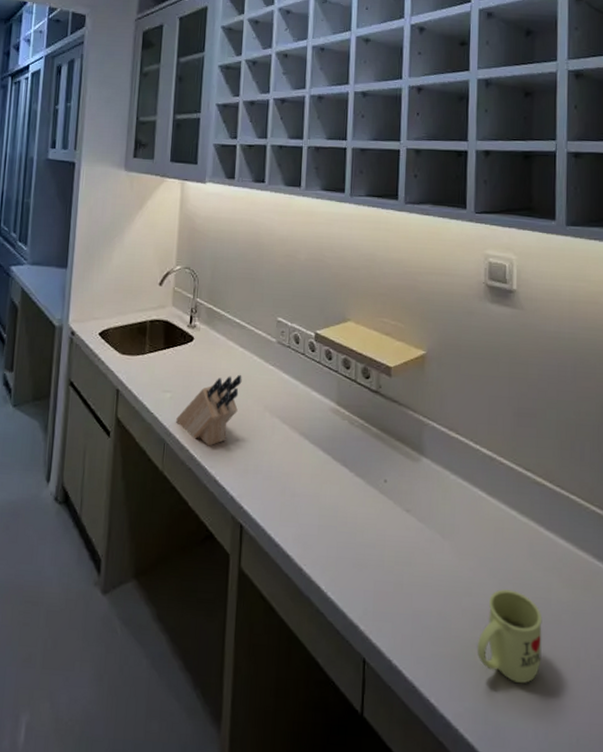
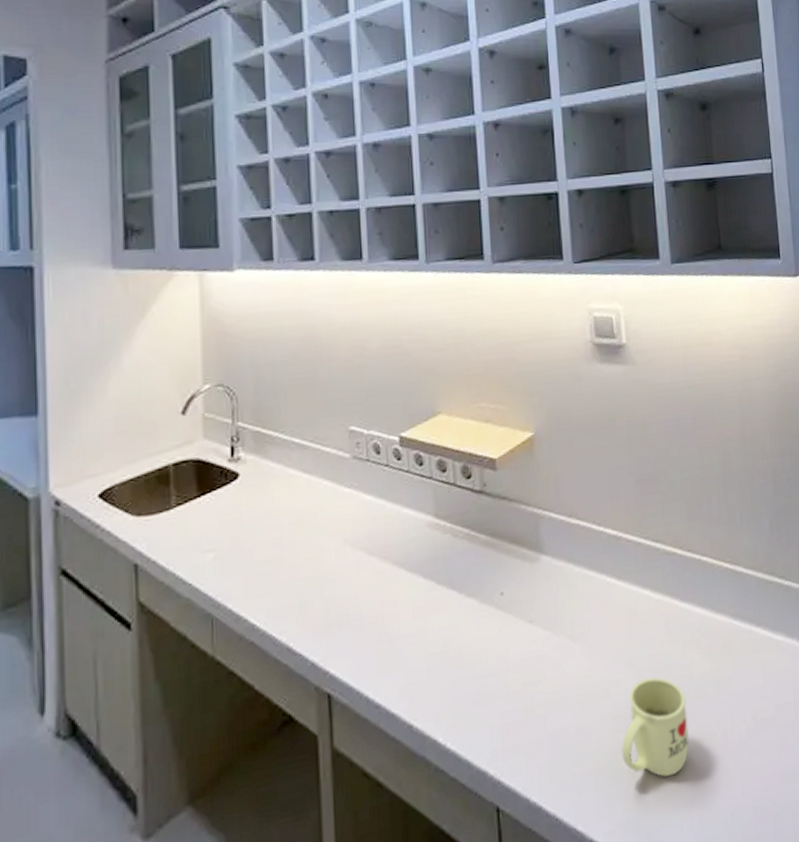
knife block: present [176,374,242,446] -> none [226,507,311,608]

